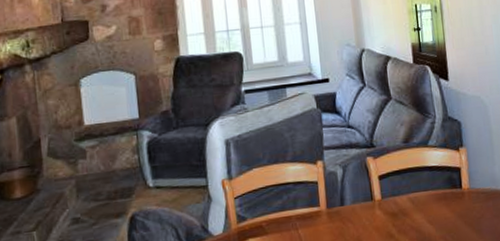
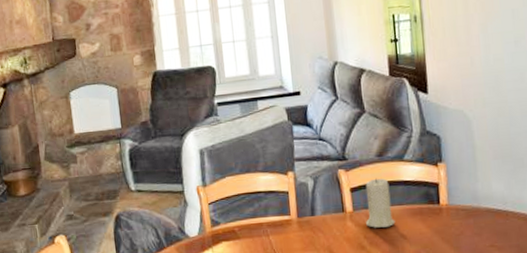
candle: none [393,164,422,215] -> present [365,178,395,228]

